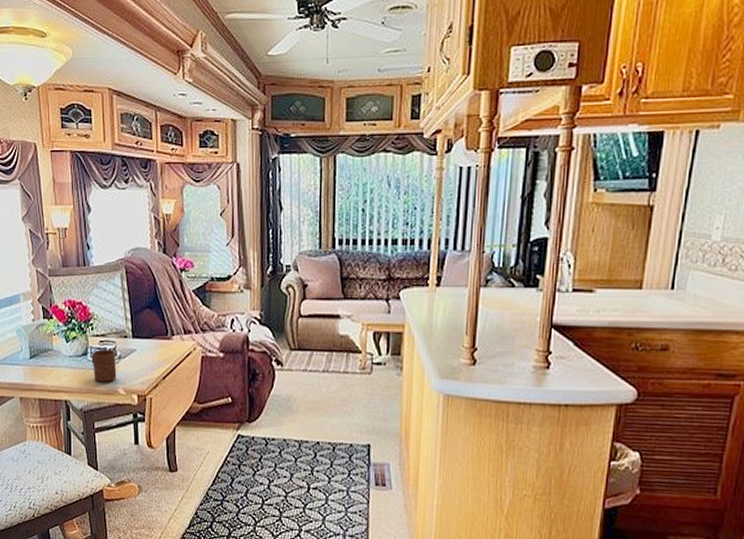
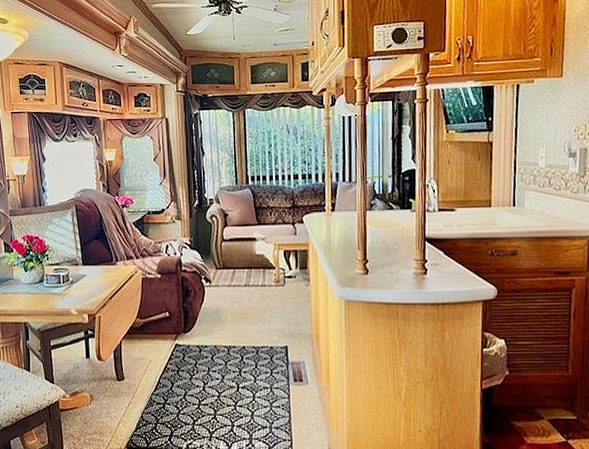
cup: present [91,350,117,382] -> none [47,276,70,304]

